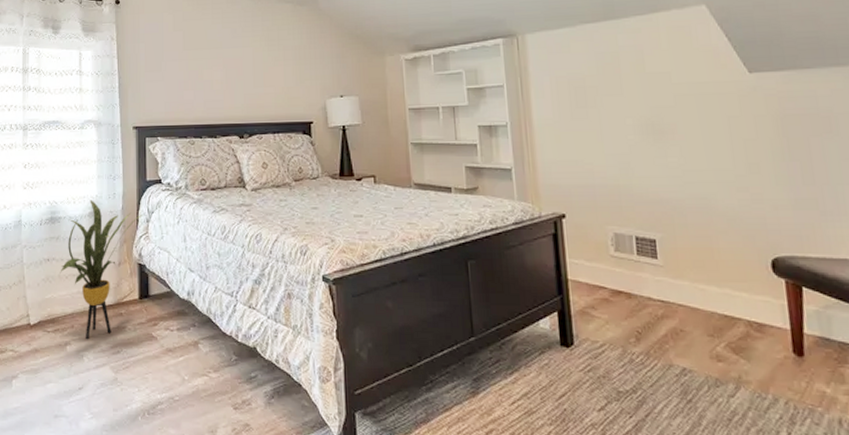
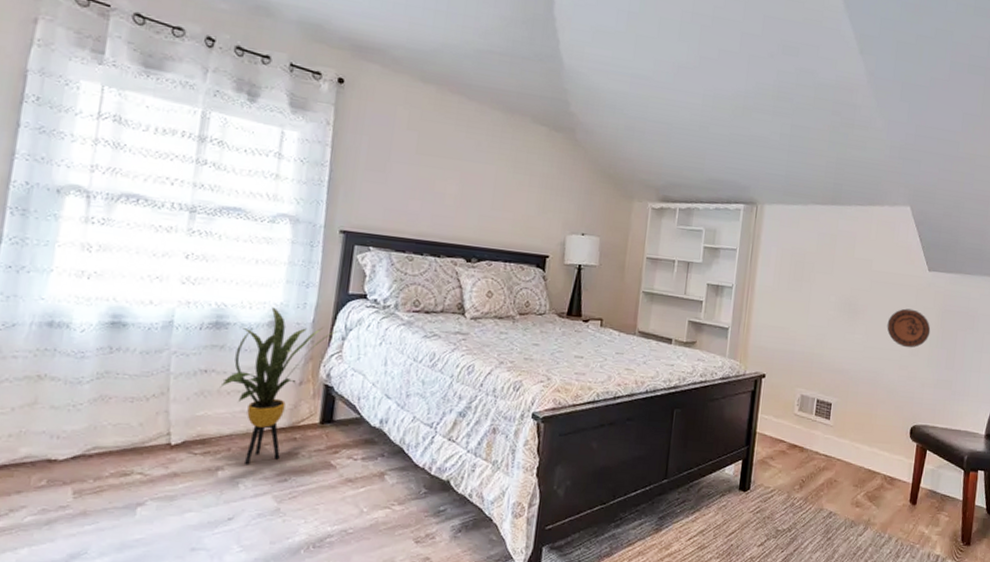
decorative plate: none [707,120,771,166] -> present [887,308,931,348]

